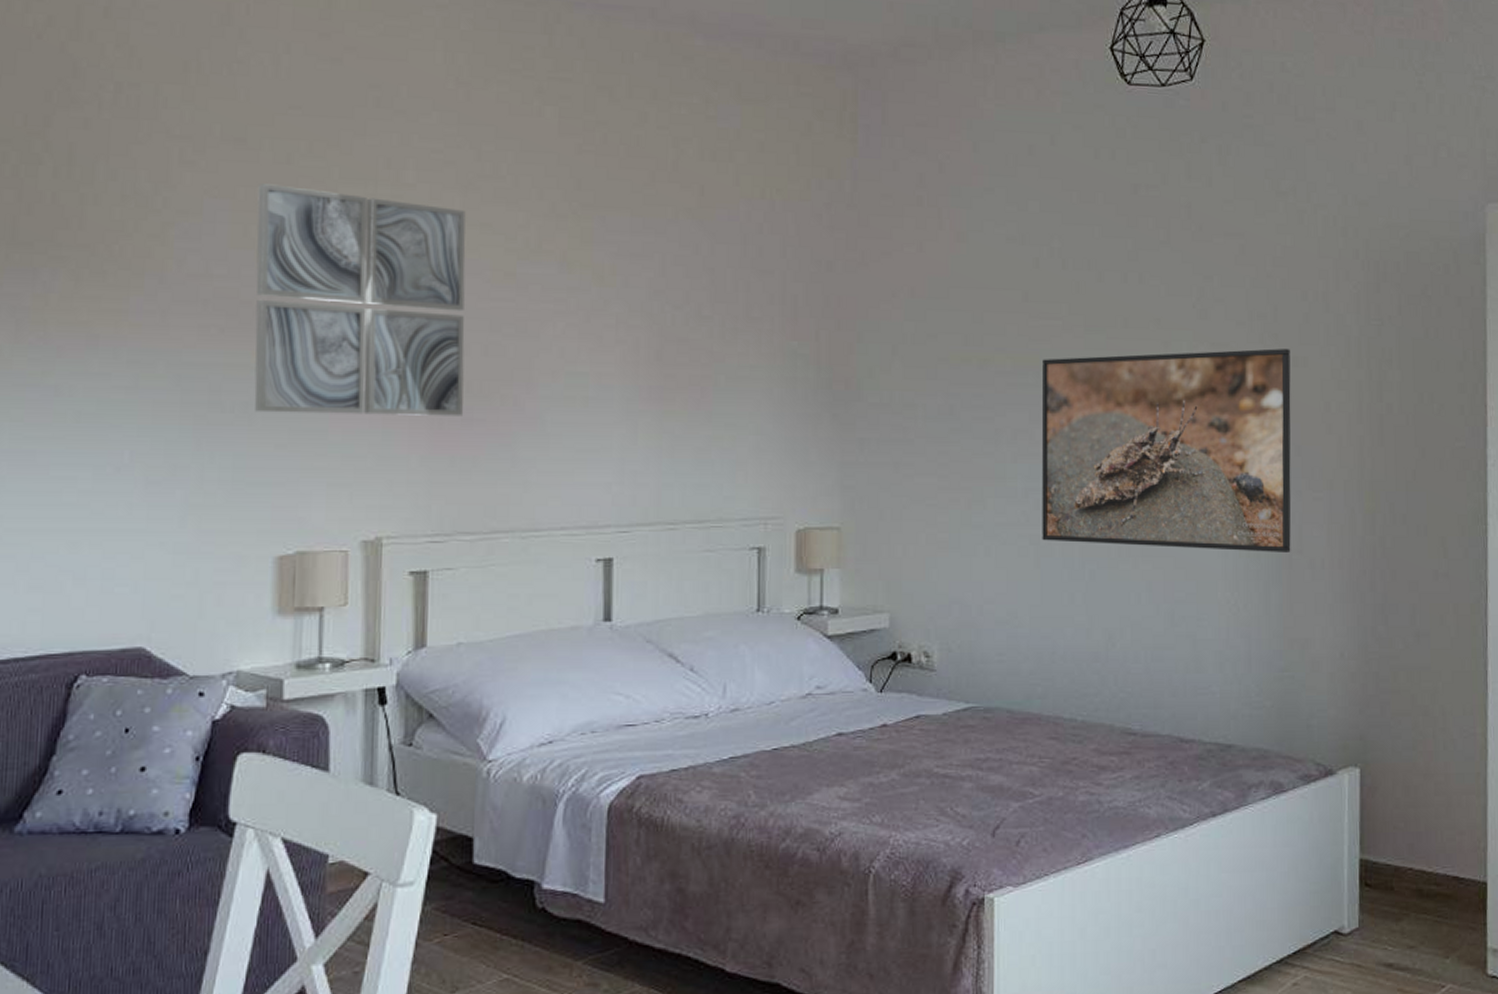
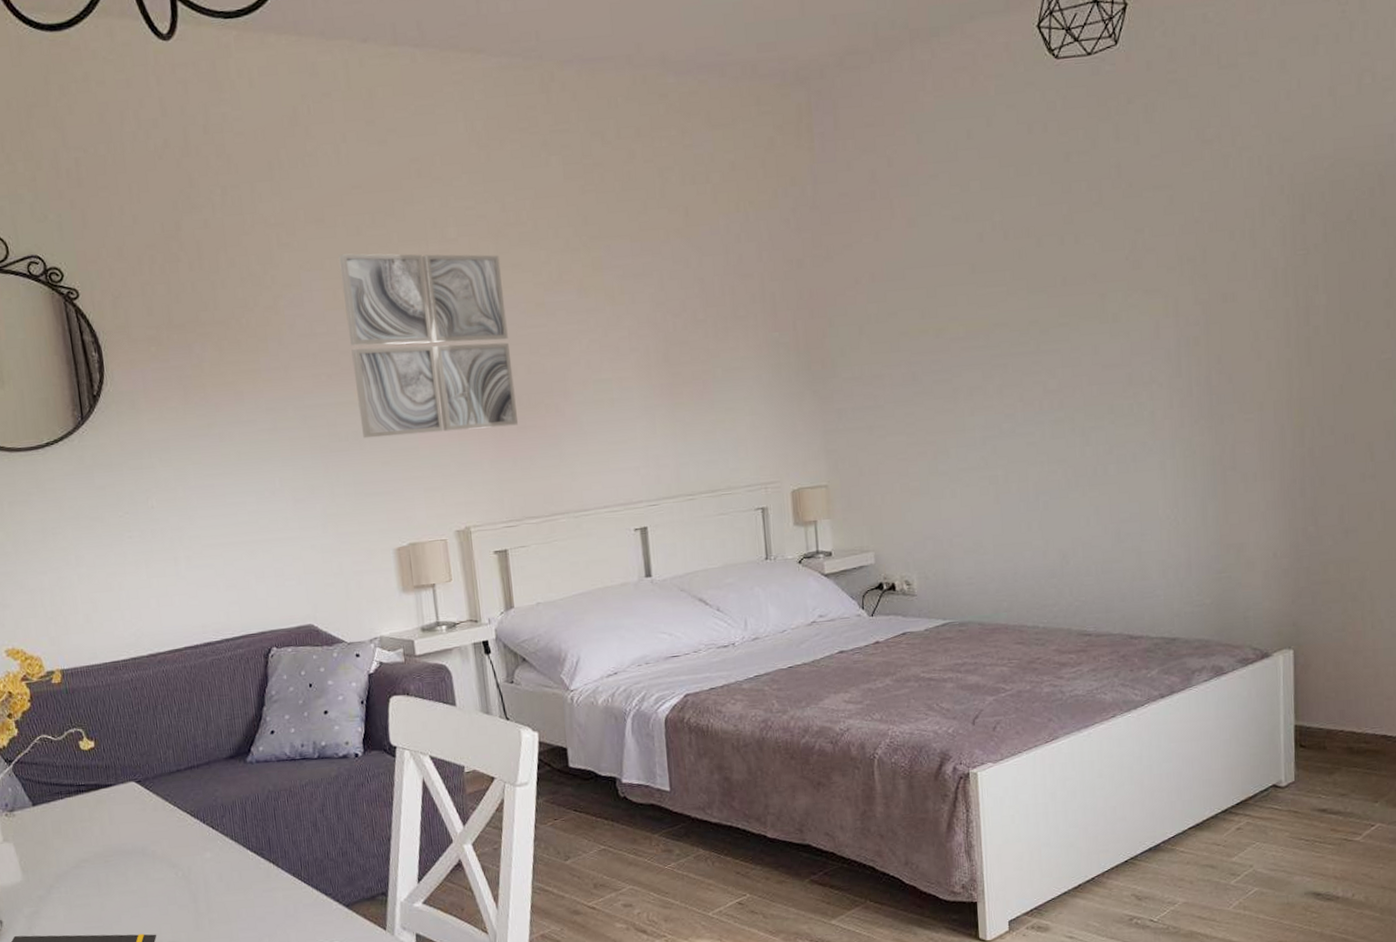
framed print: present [1041,348,1291,552] -> none [991,287,1225,481]

